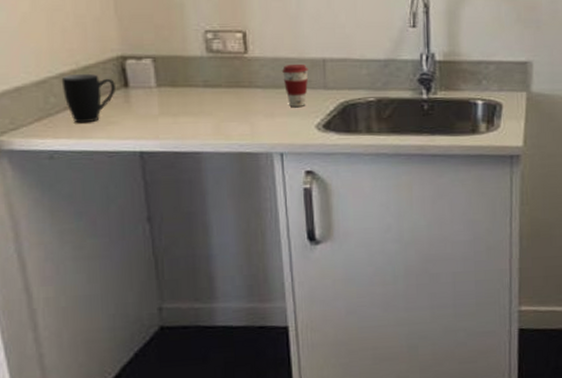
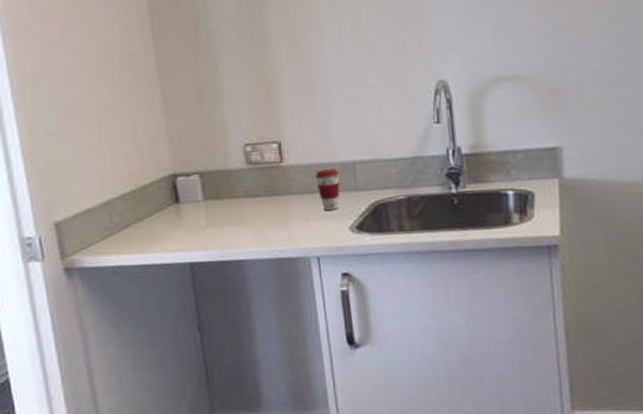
mug: present [61,73,115,123] -> none [123,192,168,239]

